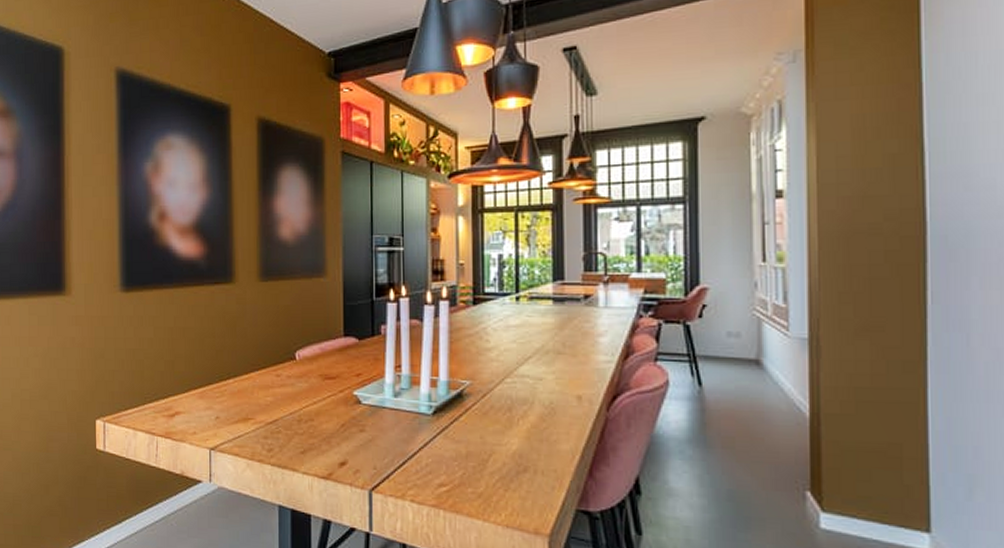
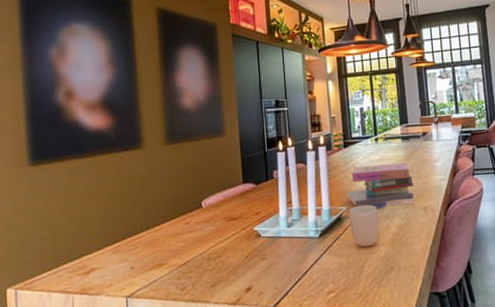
books: none [472,331,565,391] -> present [347,163,414,208]
cup: none [474,381,513,437] -> present [350,204,379,248]

